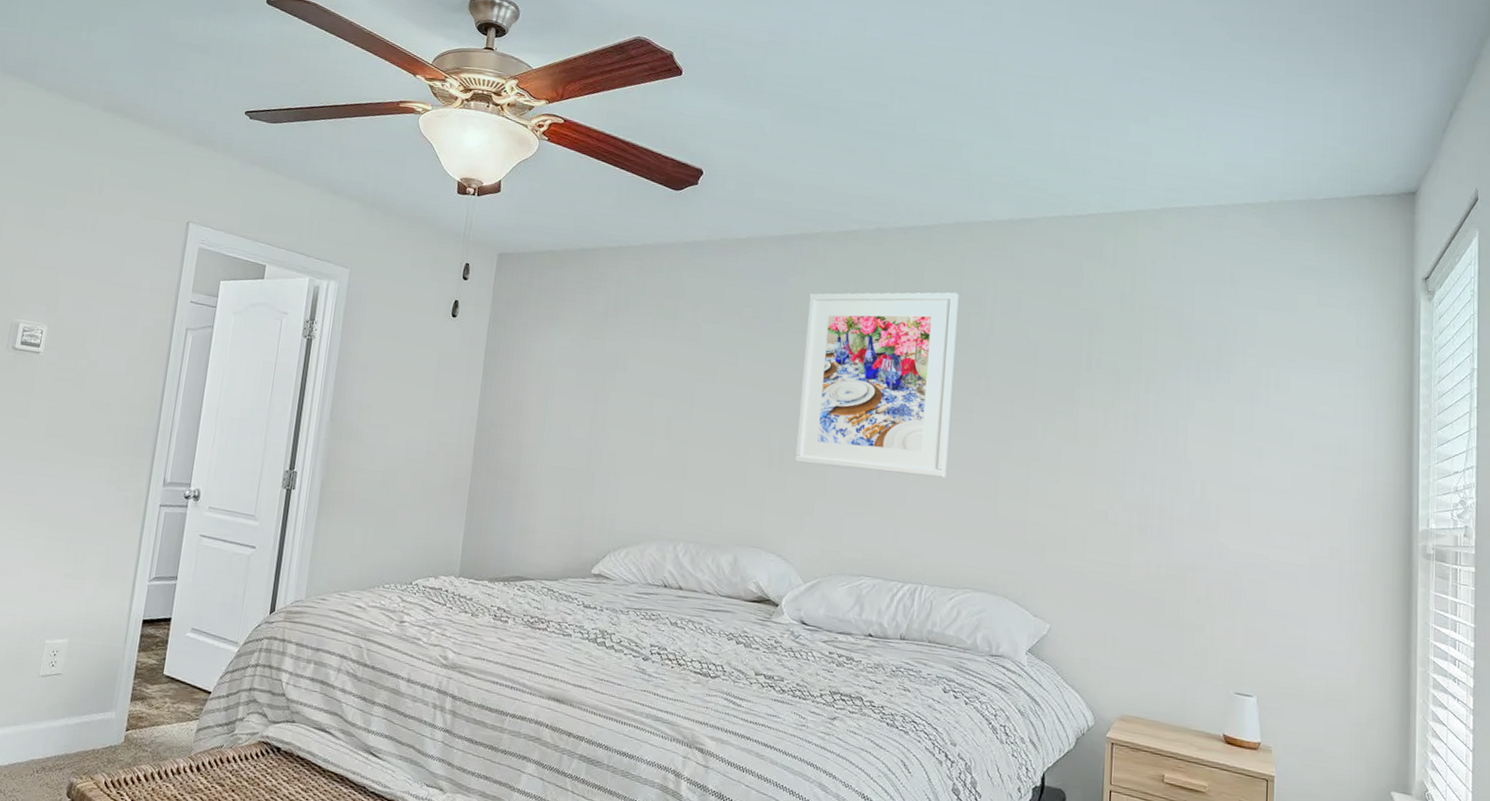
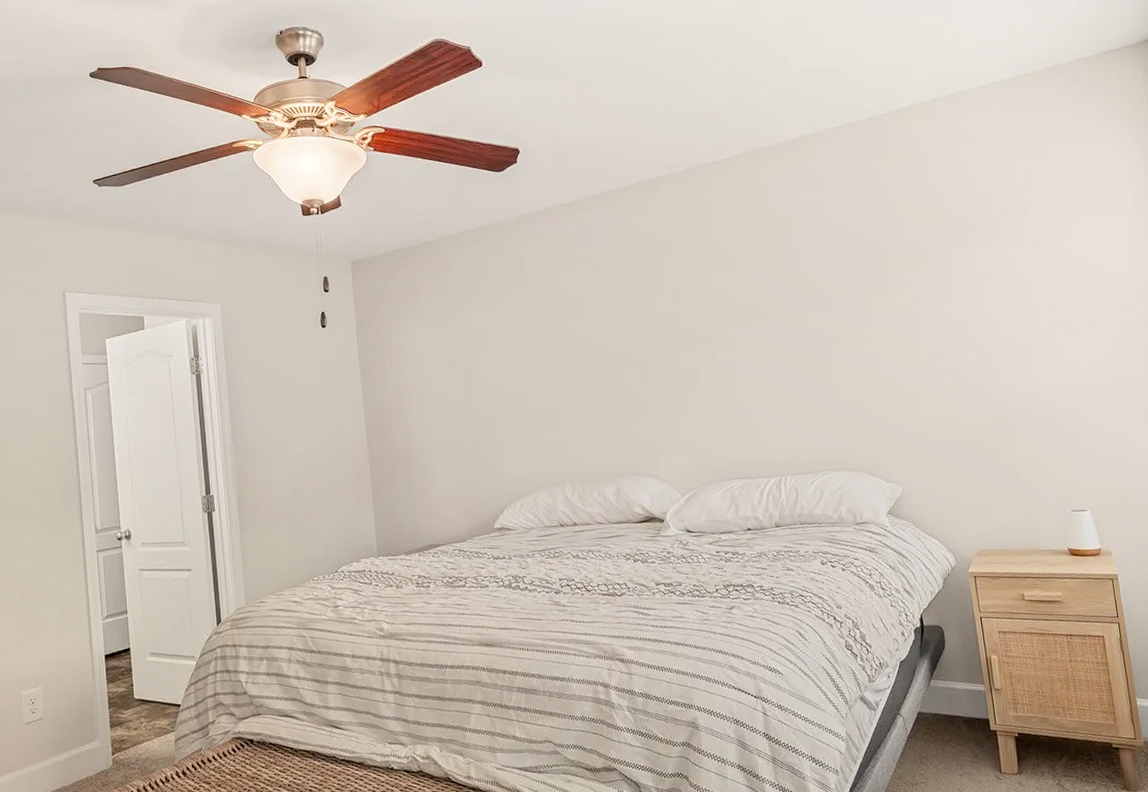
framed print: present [794,292,959,478] -> none [636,212,788,392]

